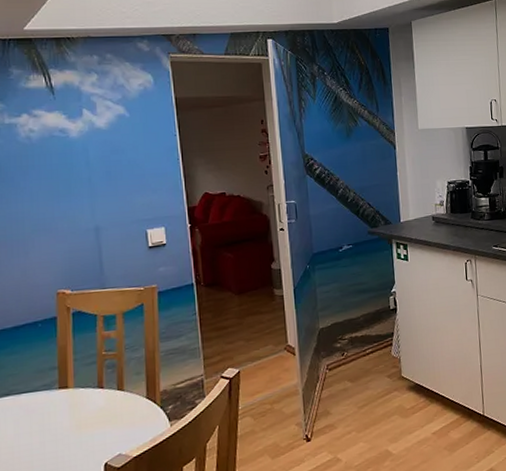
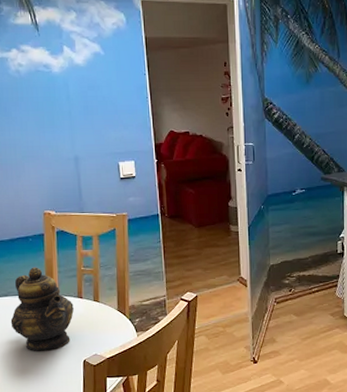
teapot: none [12,356,93,460] -> present [10,267,74,351]

